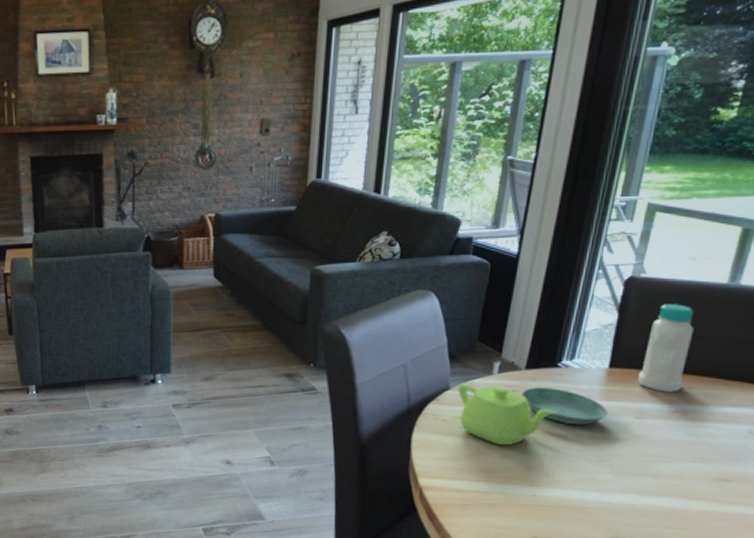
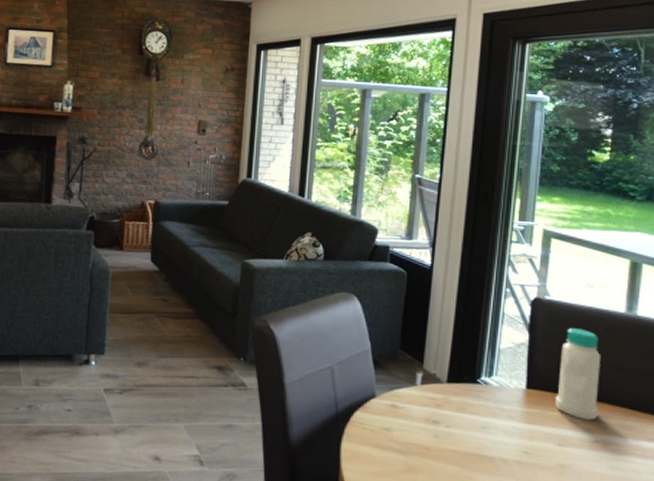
teapot: present [457,383,558,446] -> none [383,392,482,464]
saucer: present [522,387,608,426] -> none [446,402,530,449]

